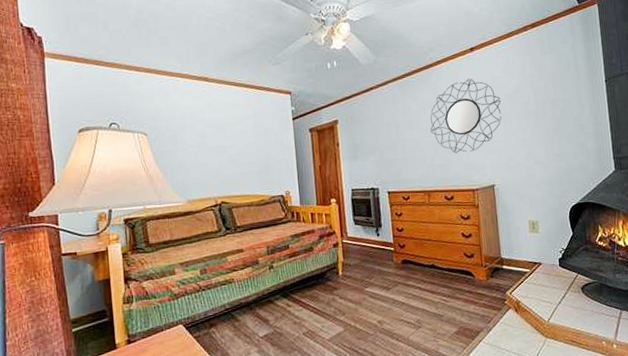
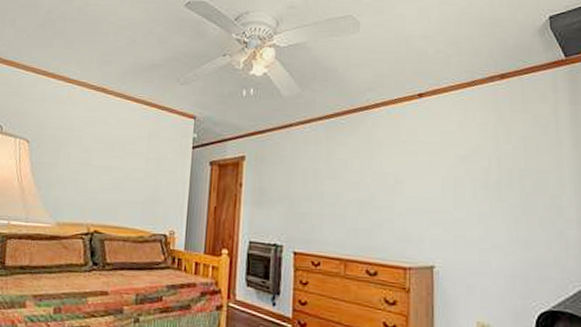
home mirror: present [430,78,502,153] -> none [358,129,453,220]

